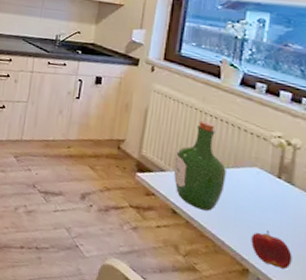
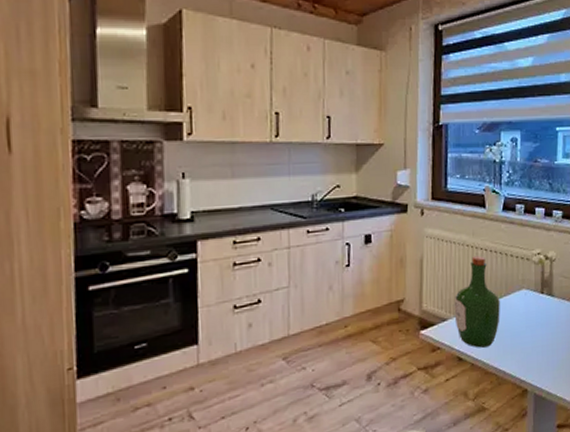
apple: present [251,229,292,270] -> none [526,345,558,378]

